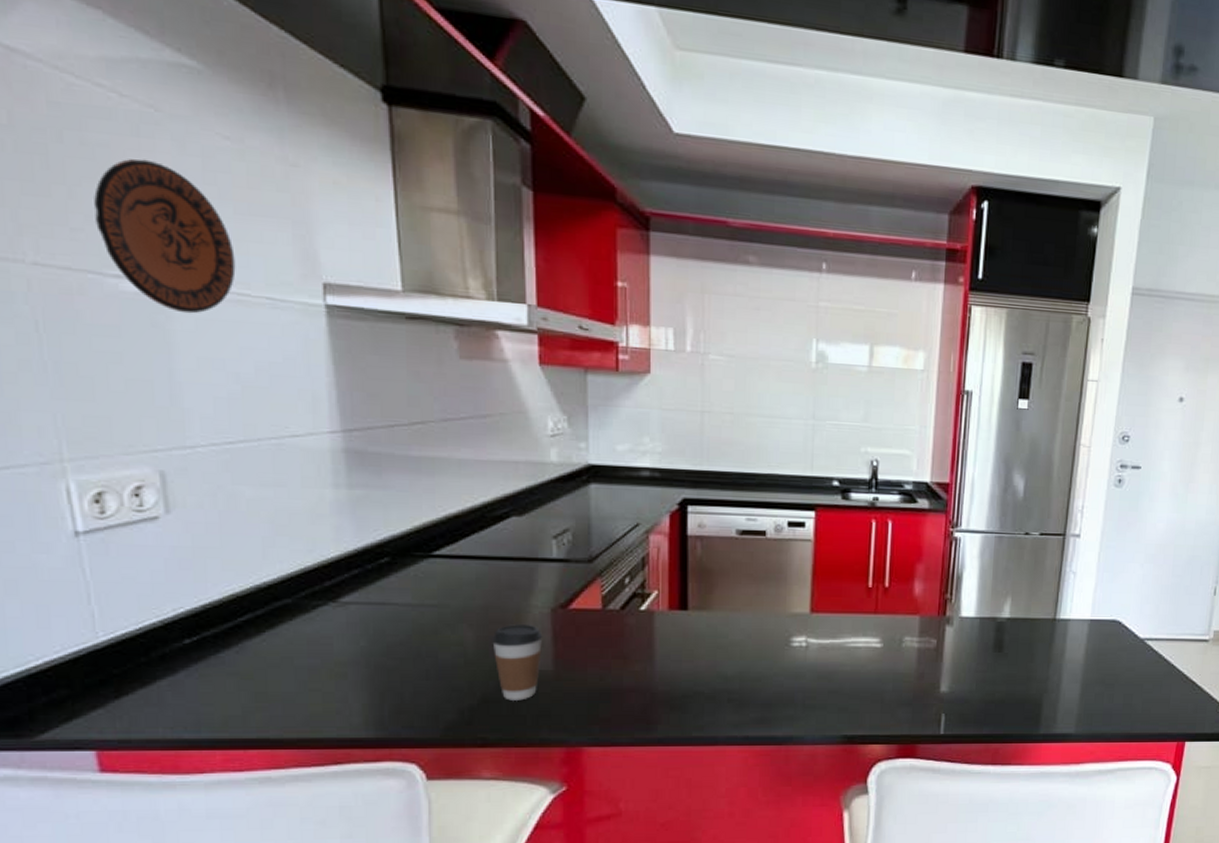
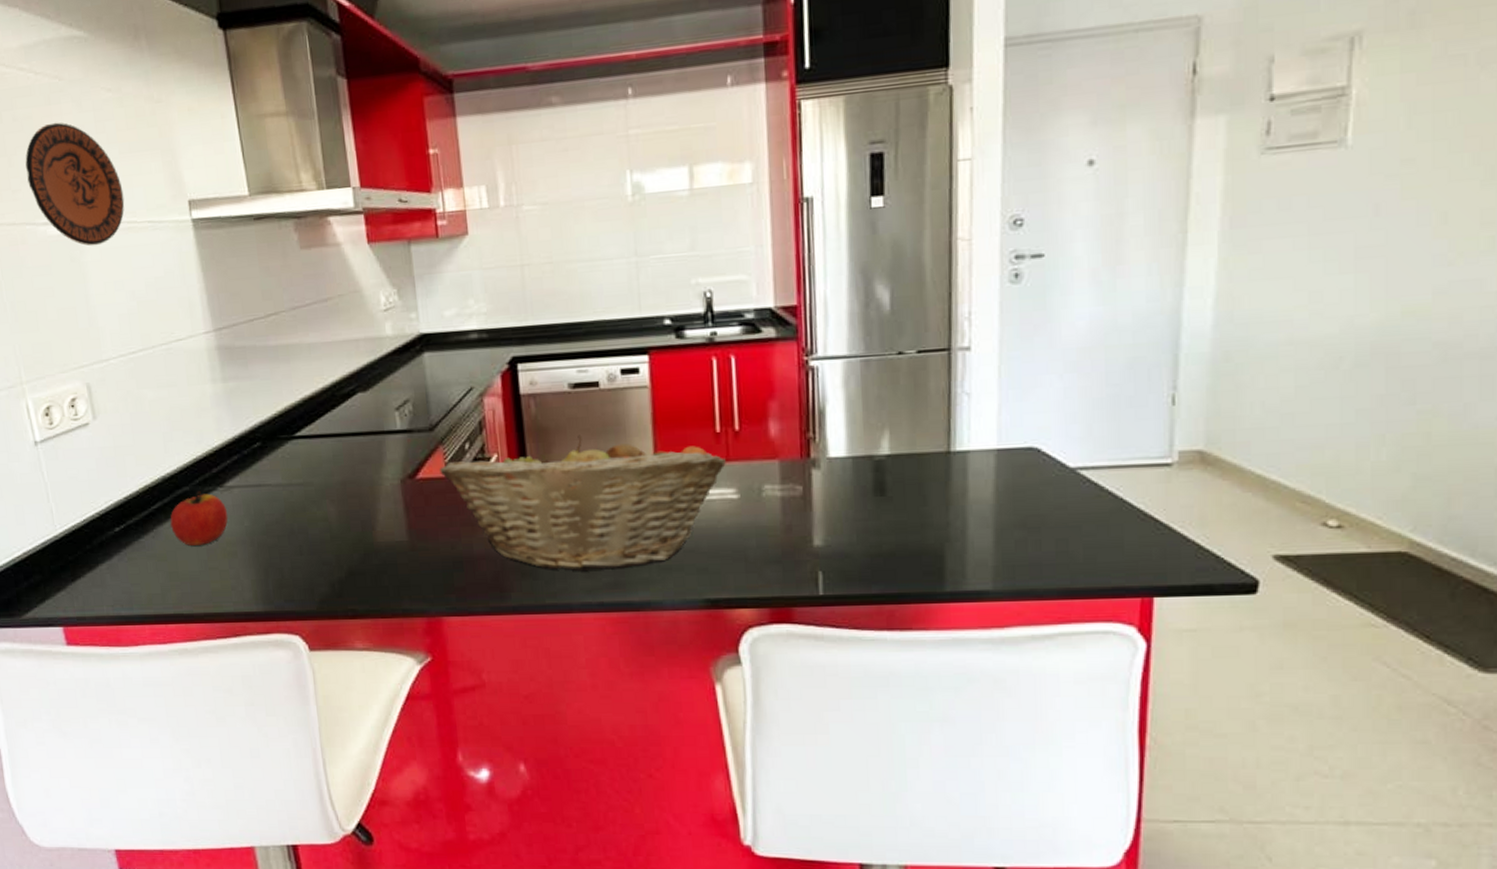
apple: none [262,605,340,664] -> present [170,491,228,546]
coffee cup: present [492,624,543,701] -> none [351,497,397,572]
fruit basket: none [595,579,874,707] -> present [439,435,726,572]

